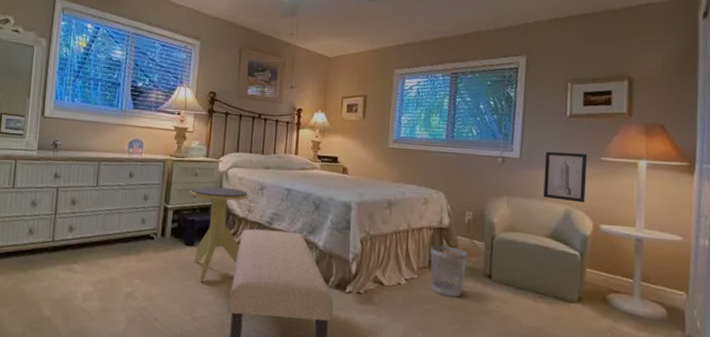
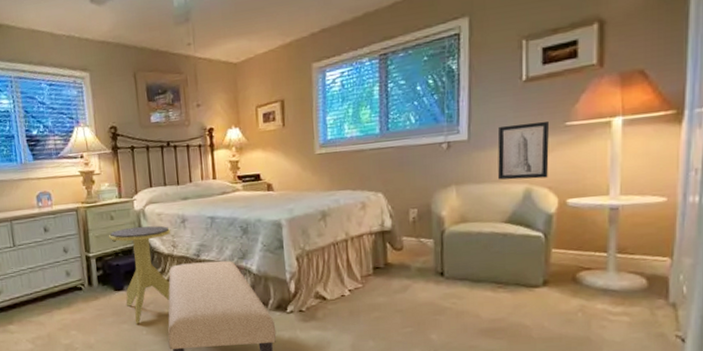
wastebasket: present [430,245,468,297] -> none [372,249,416,301]

